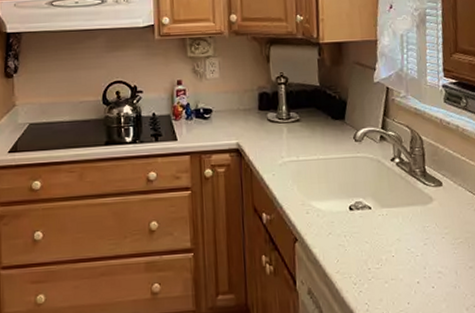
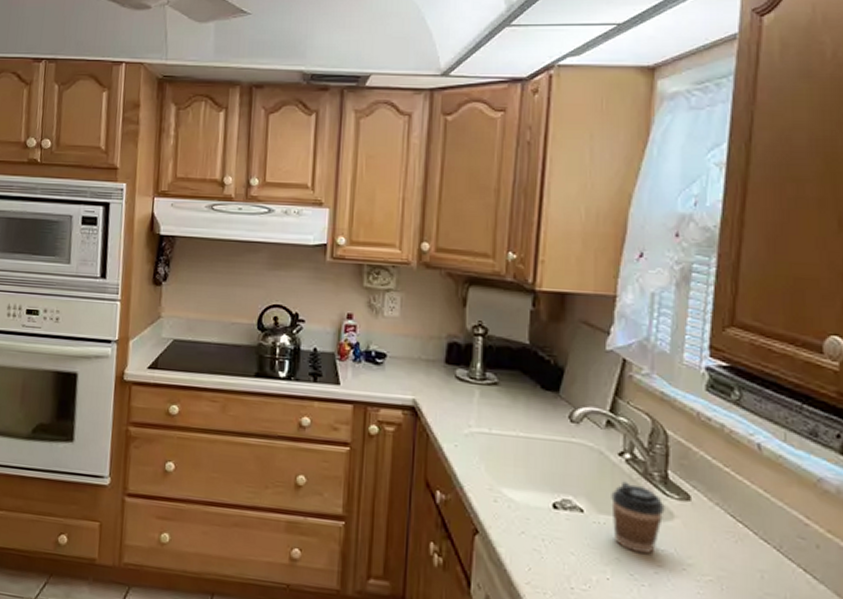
coffee cup: none [389,180,426,232] -> present [611,481,665,553]

